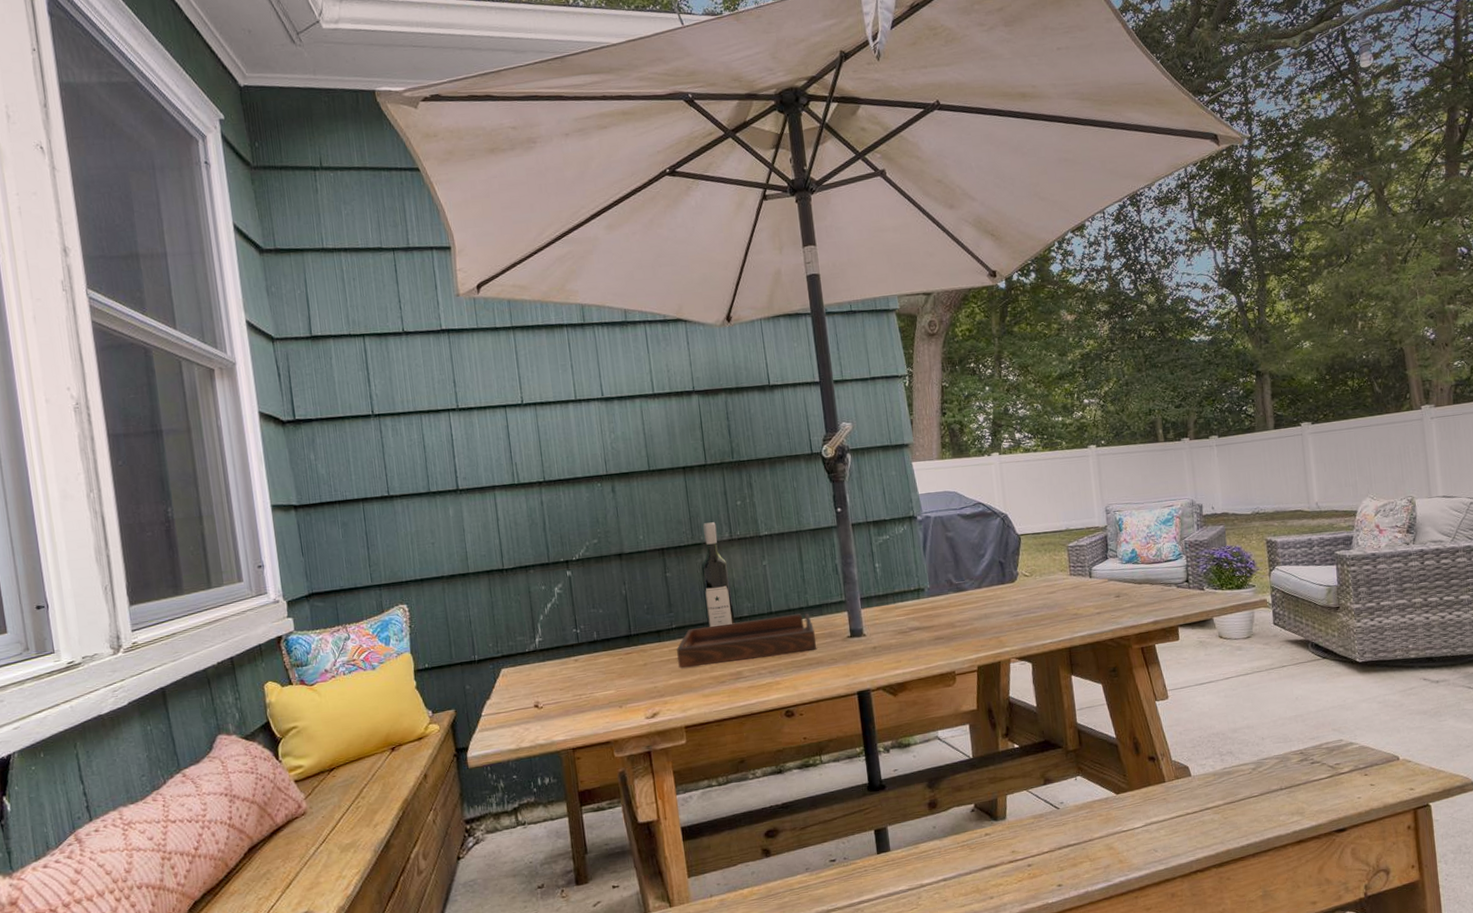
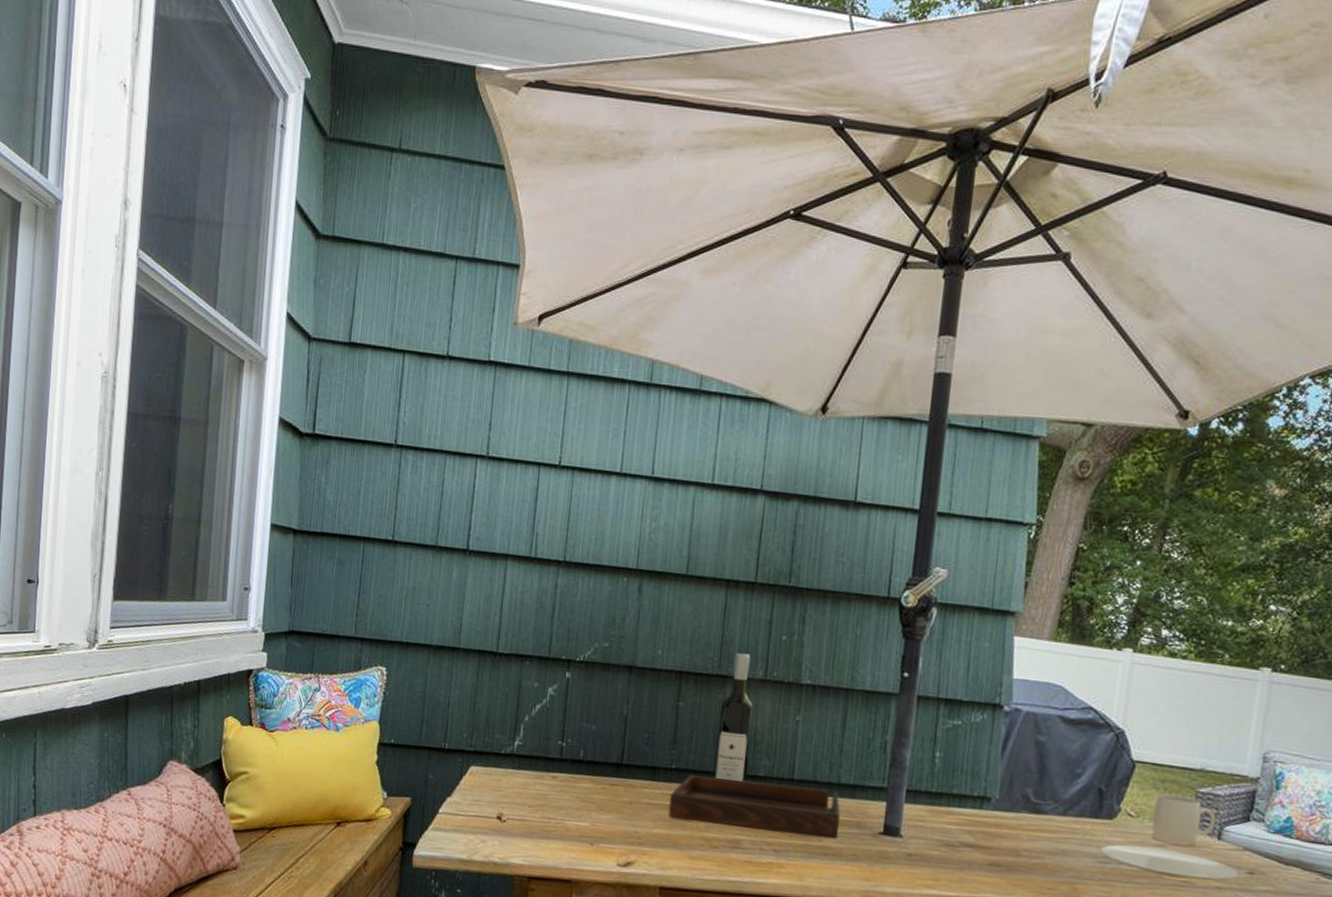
plate: none [1011,593,1110,616] -> present [1100,844,1239,881]
mug: none [1040,552,1086,591] -> present [1152,794,1216,847]

